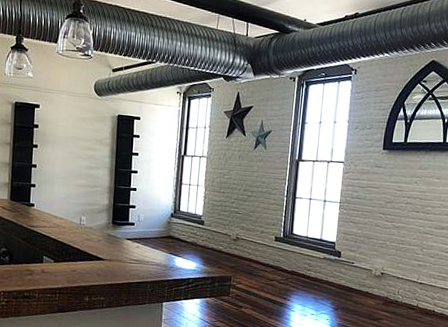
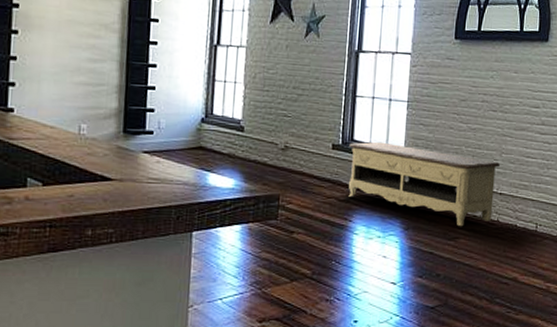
media console: none [287,235,420,310] -> present [348,141,500,227]

